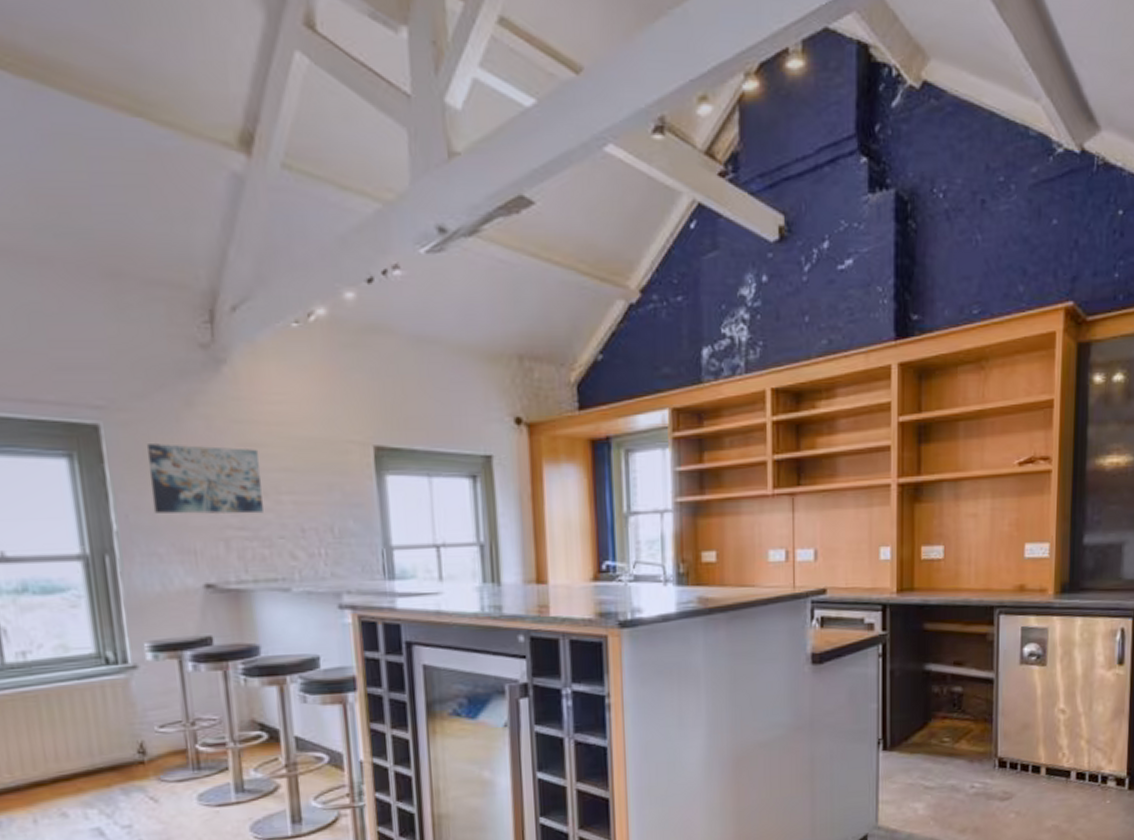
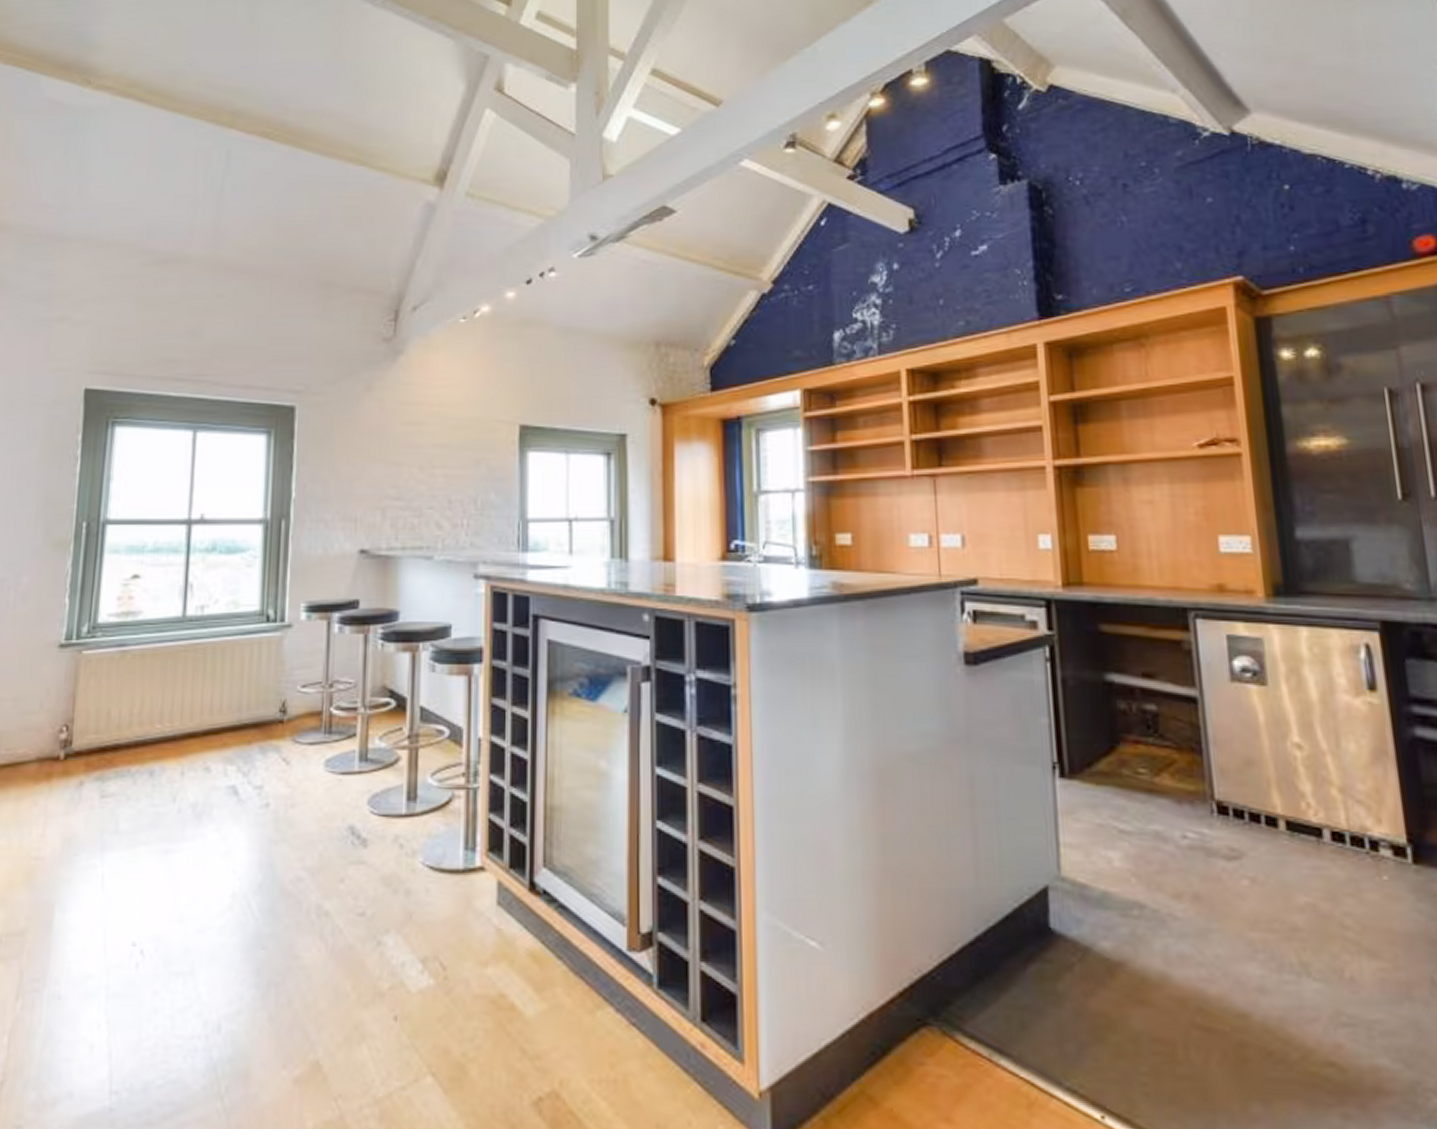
wall art: present [147,444,263,514] -> none [327,422,420,486]

